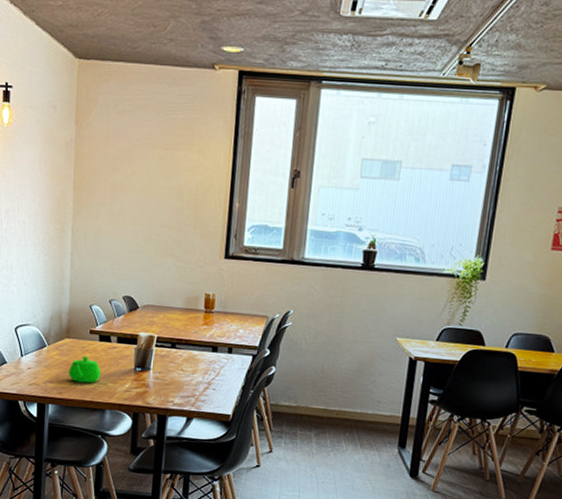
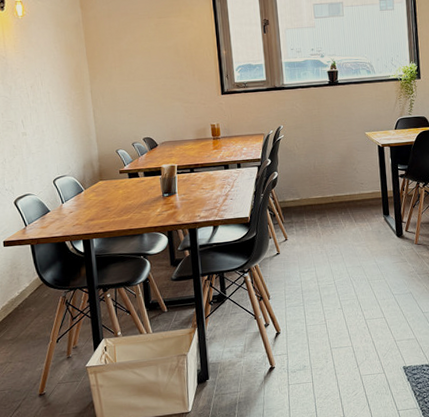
teapot: present [68,356,102,384] -> none [106,192,135,216]

